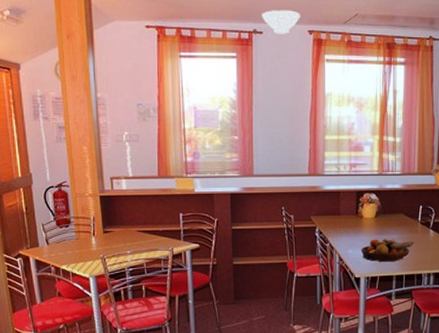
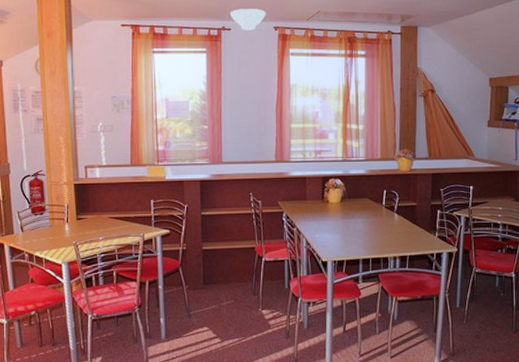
fruit bowl: present [360,238,414,262] -> none [327,222,380,245]

